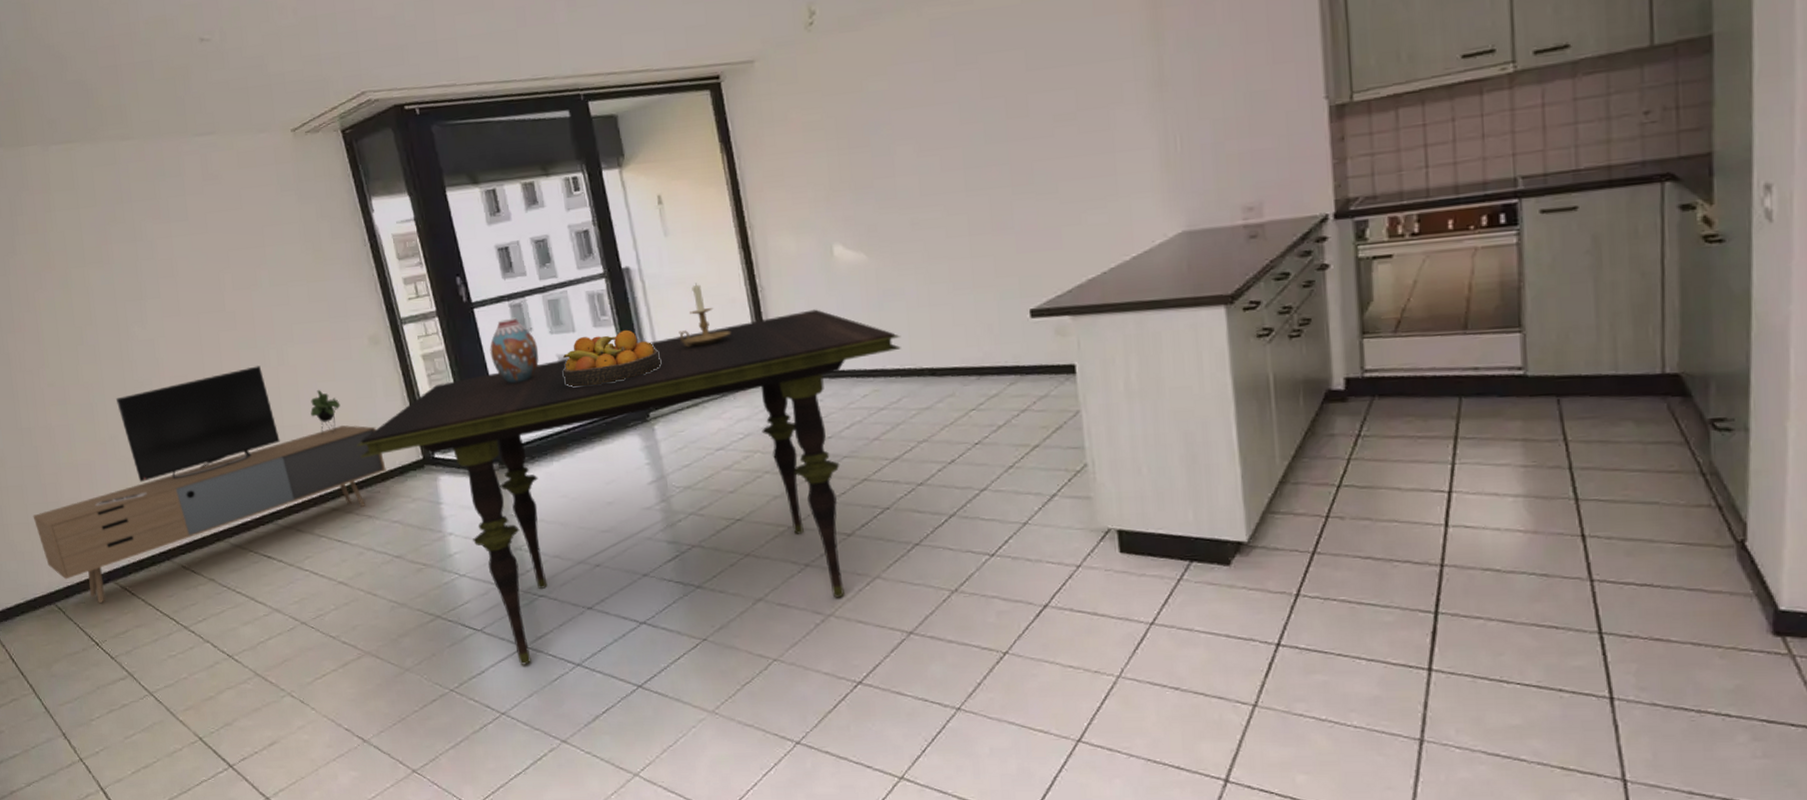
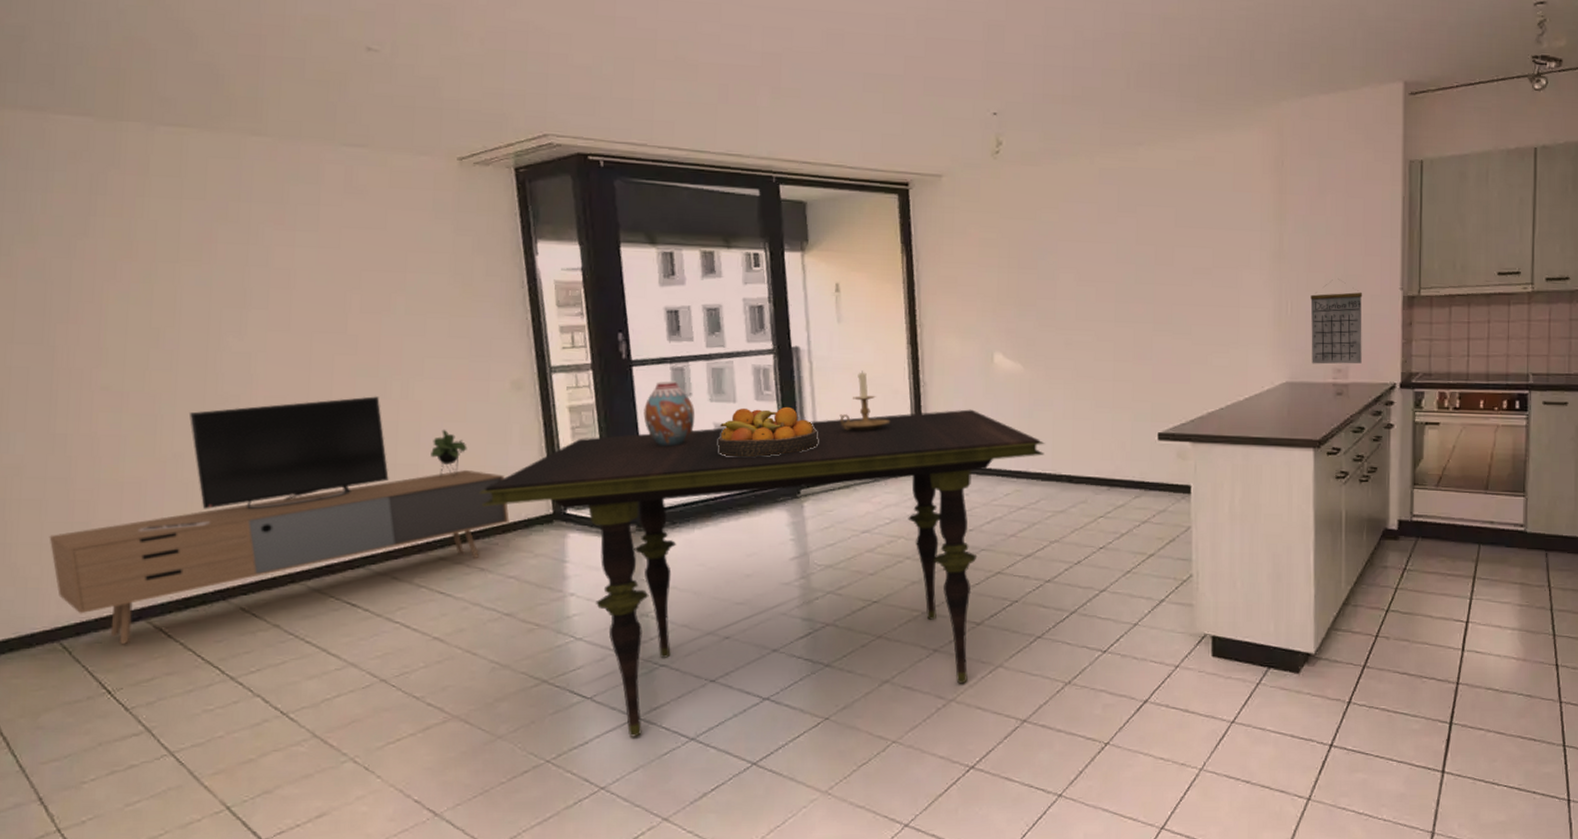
calendar: none [1205,101,1280,206] -> present [1310,279,1363,365]

